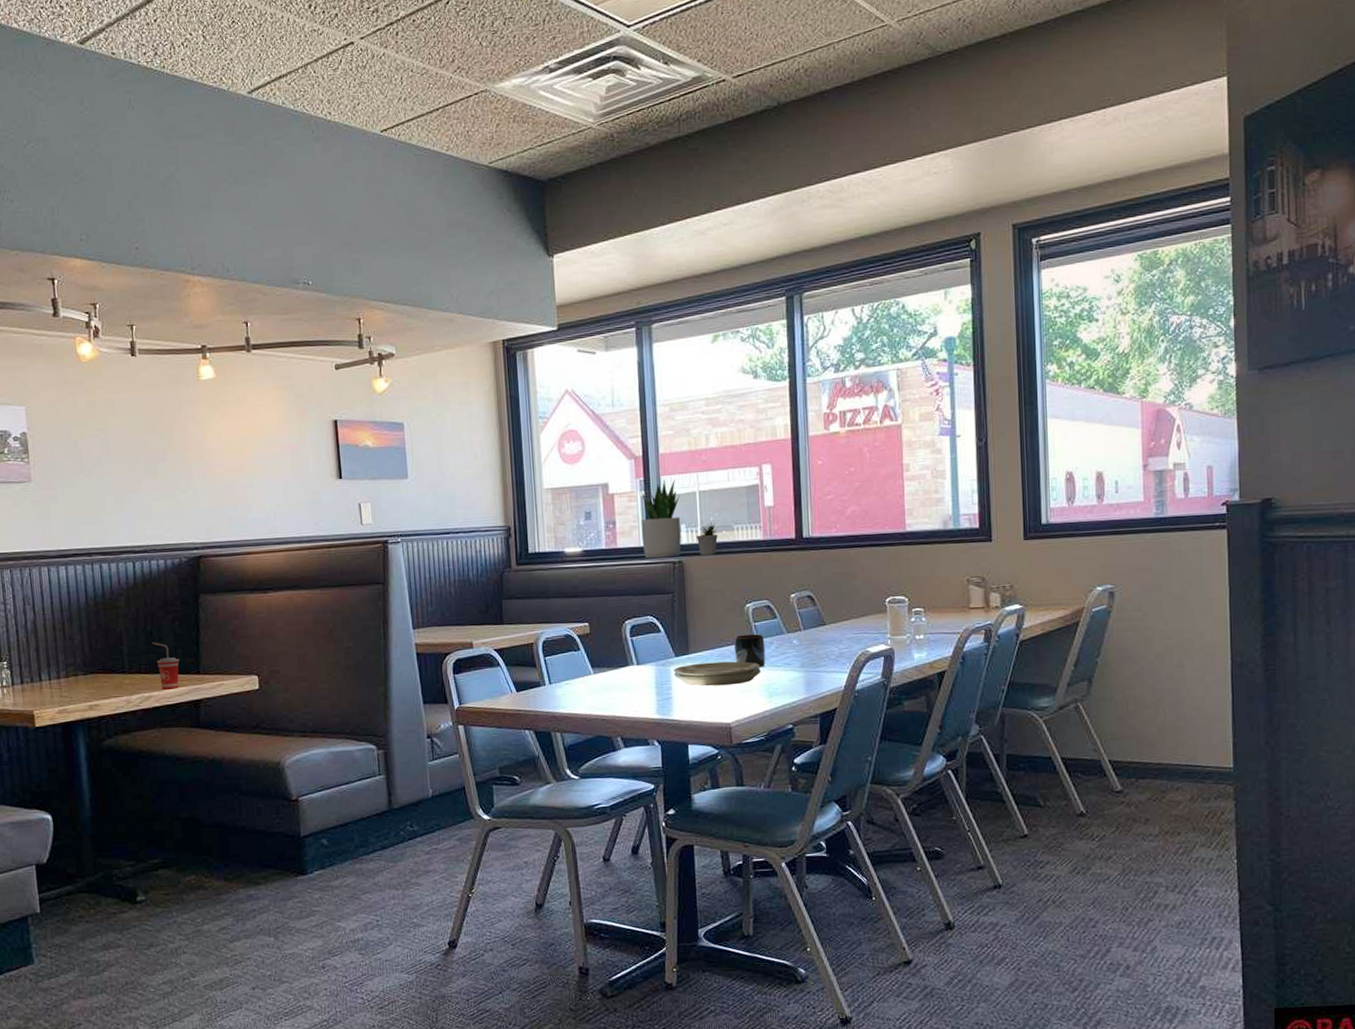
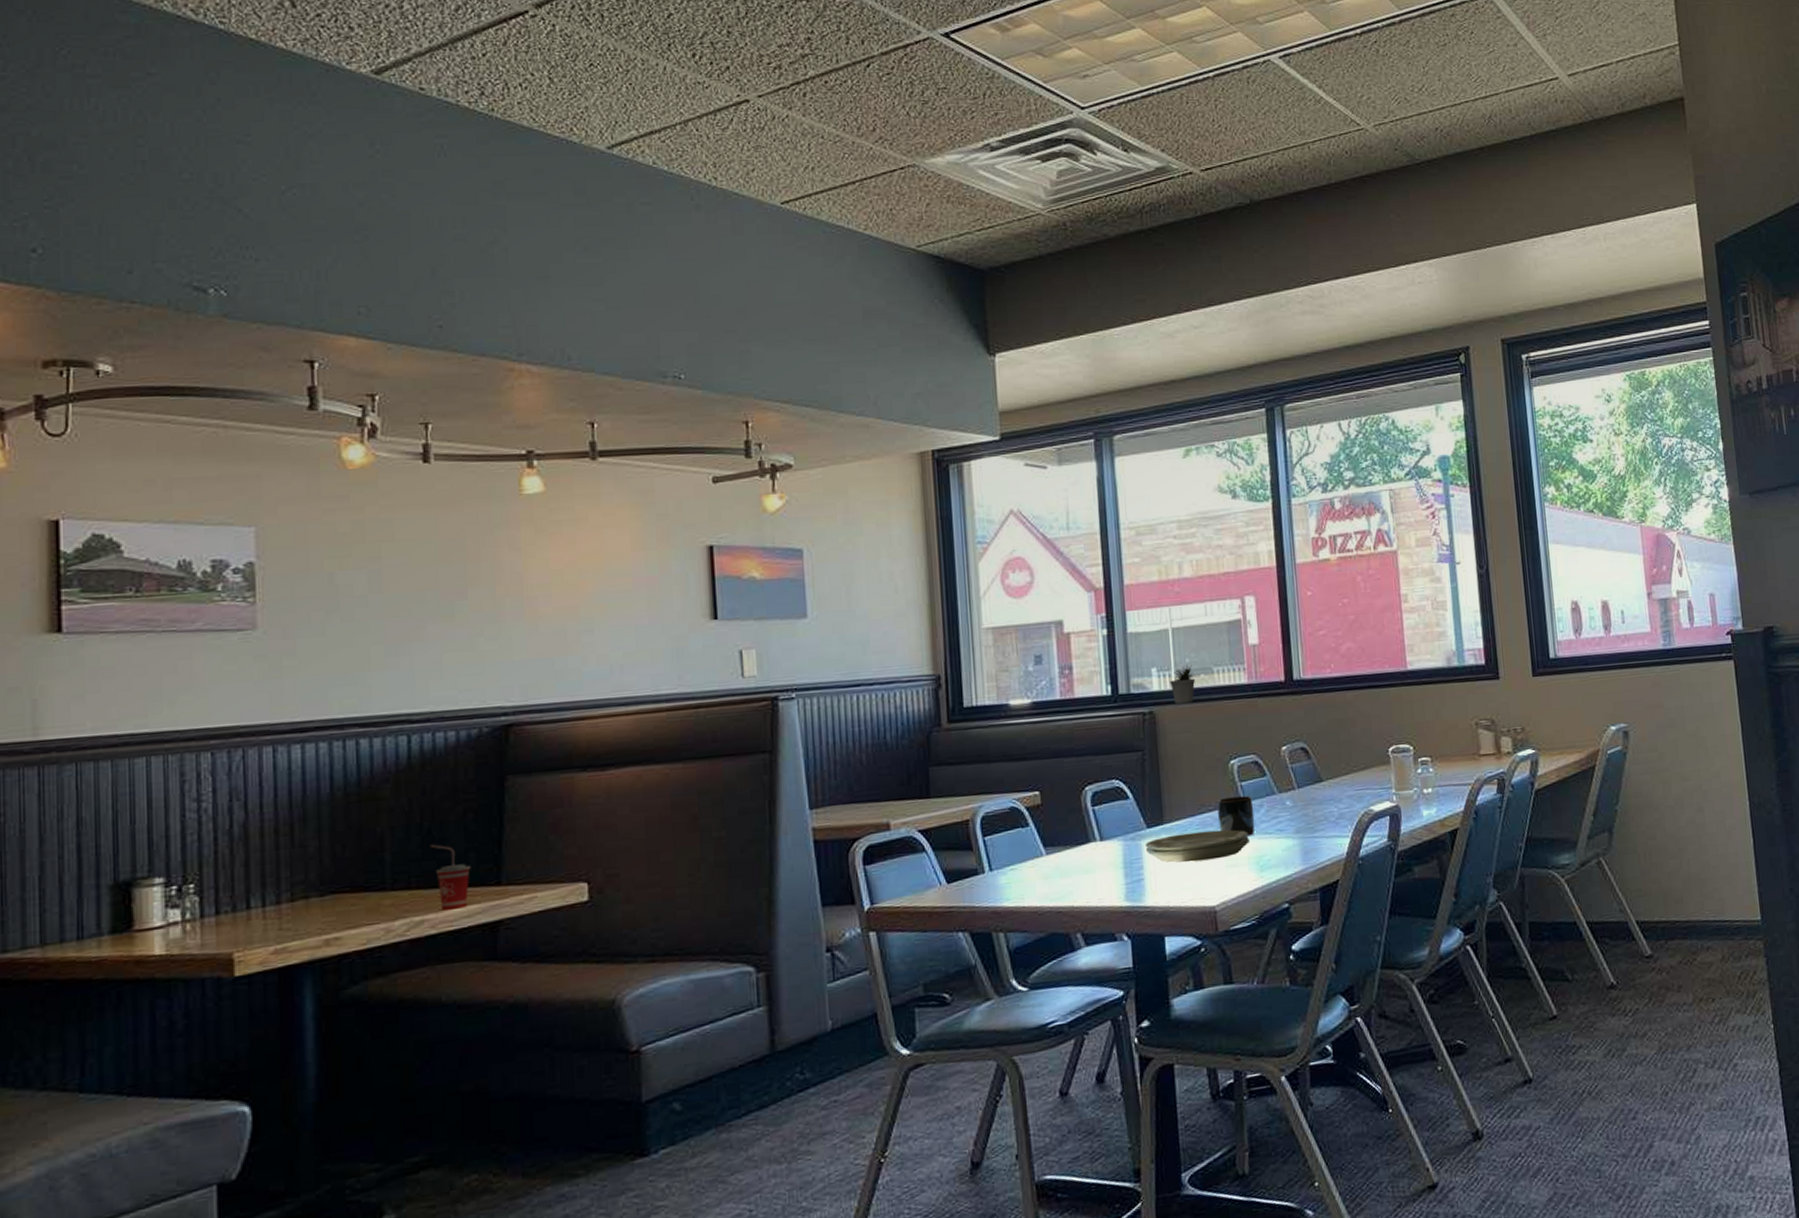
planter: present [641,479,681,559] -> none [1103,614,1152,710]

